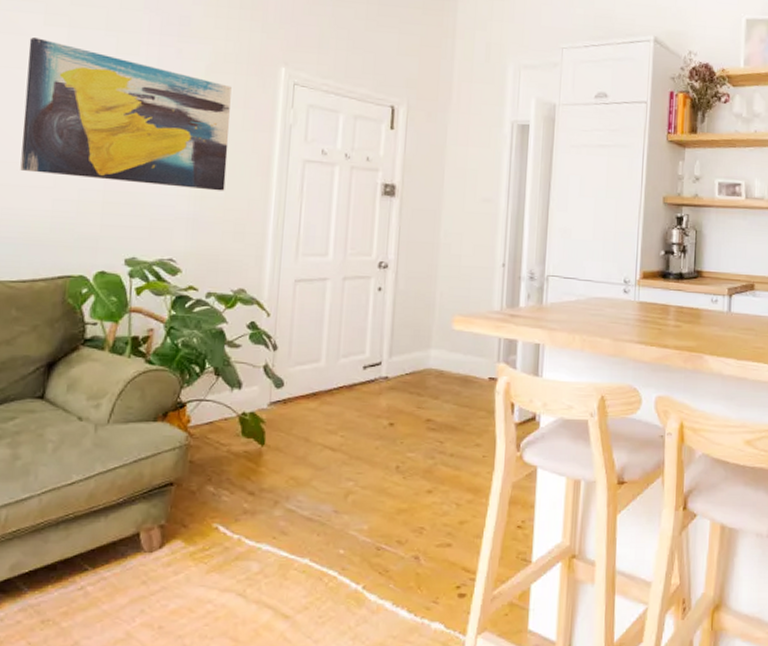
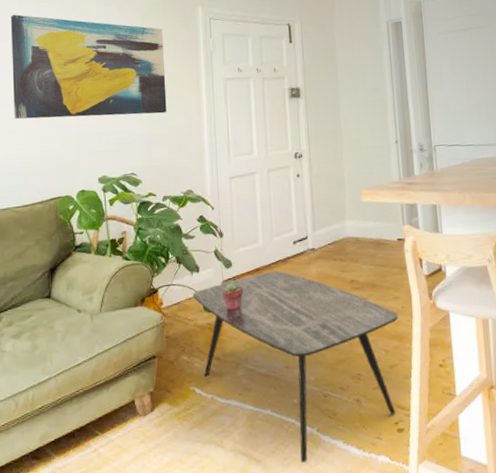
coffee table: none [229,398,478,623] -> present [192,270,399,463]
potted succulent: none [266,405,295,439] -> present [222,281,244,311]

